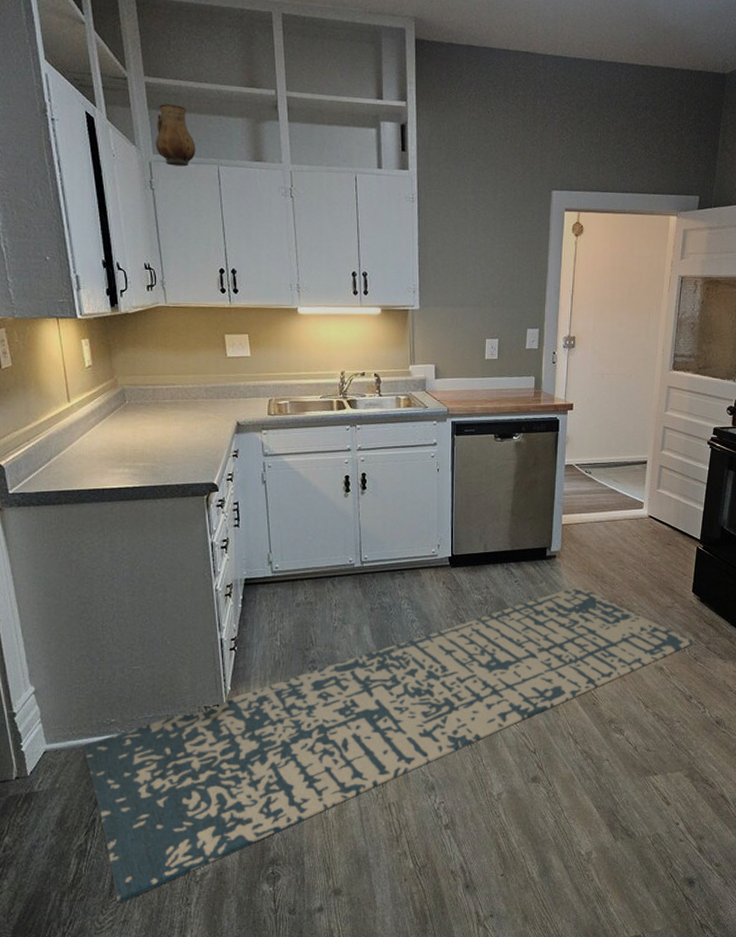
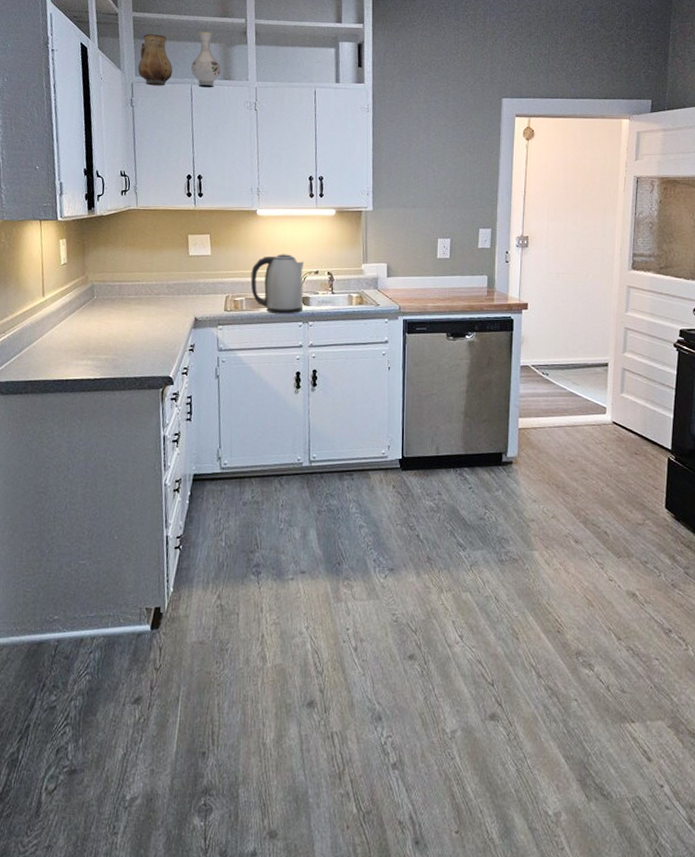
rug: present [82,585,693,904] -> none [24,495,670,825]
vase: none [217,103,250,170] -> present [191,32,221,88]
kettle: none [294,355,351,418] -> present [250,254,304,315]

